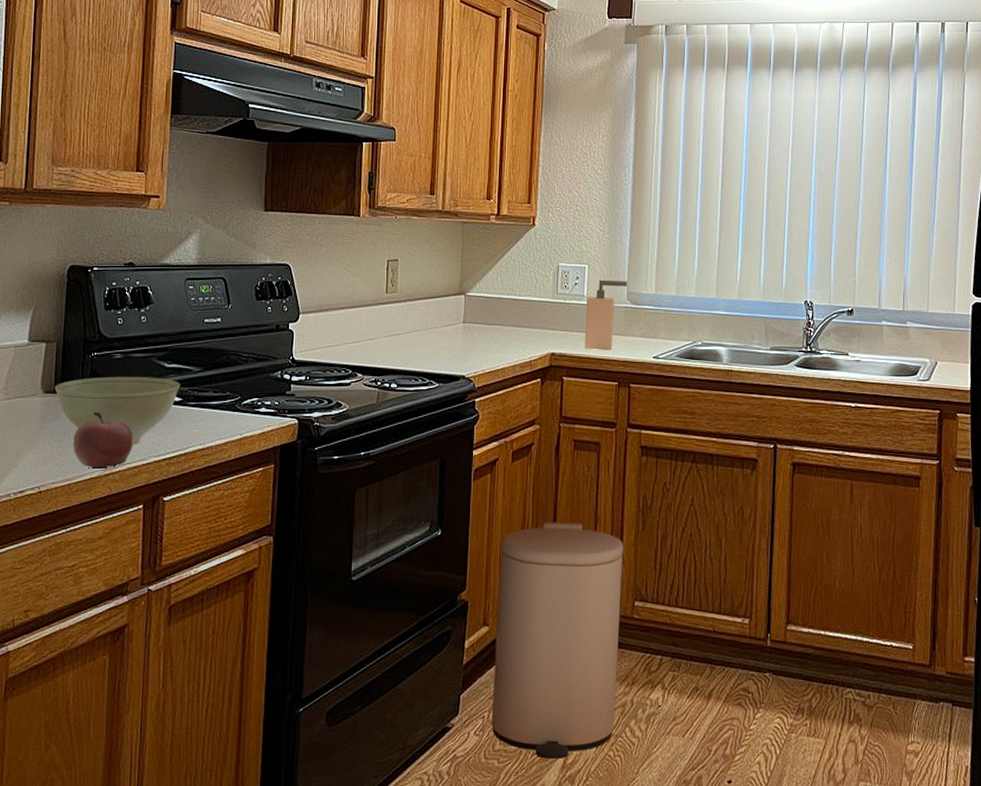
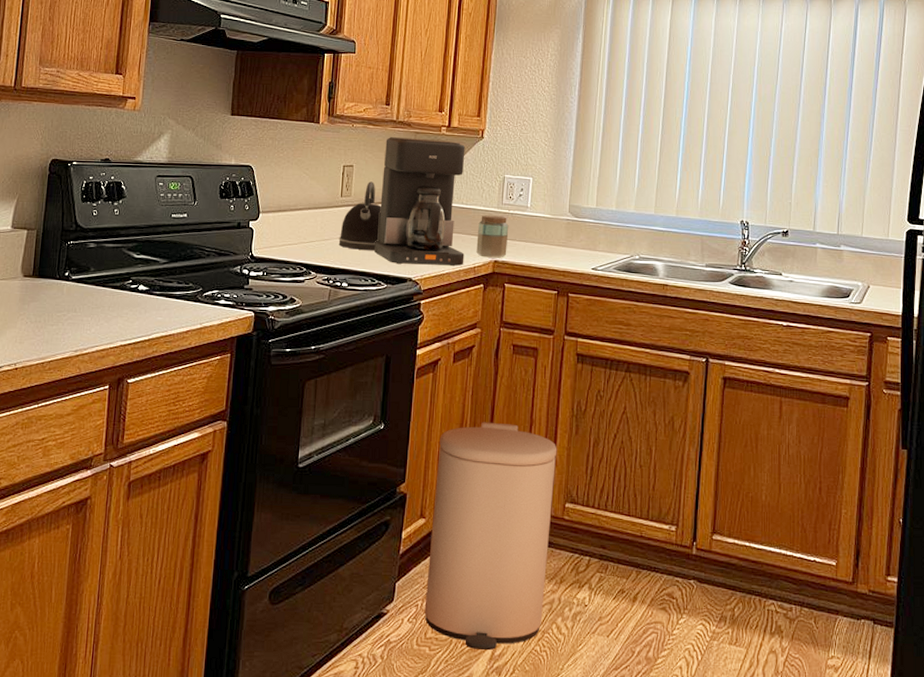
bowl: present [54,376,181,445] -> none [33,264,148,330]
fruit: present [73,411,134,468] -> none [47,296,103,349]
kettle: none [385,276,429,348] -> present [338,181,381,250]
coffee maker: none [424,228,520,362] -> present [374,137,465,267]
peanut butter: none [532,306,565,351] -> present [476,215,509,258]
soap dispenser: present [584,280,628,350] -> none [526,192,570,260]

